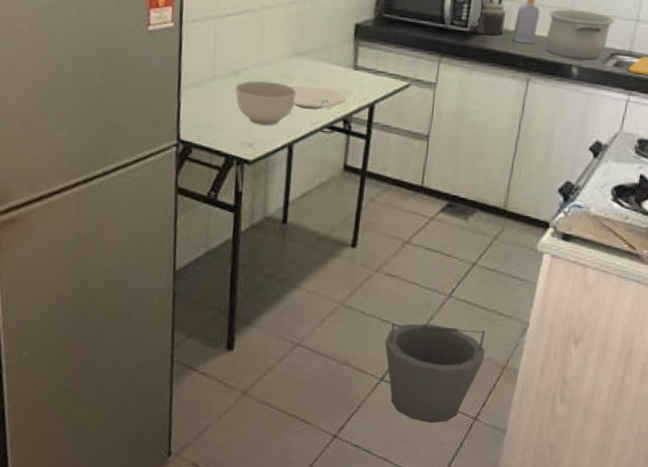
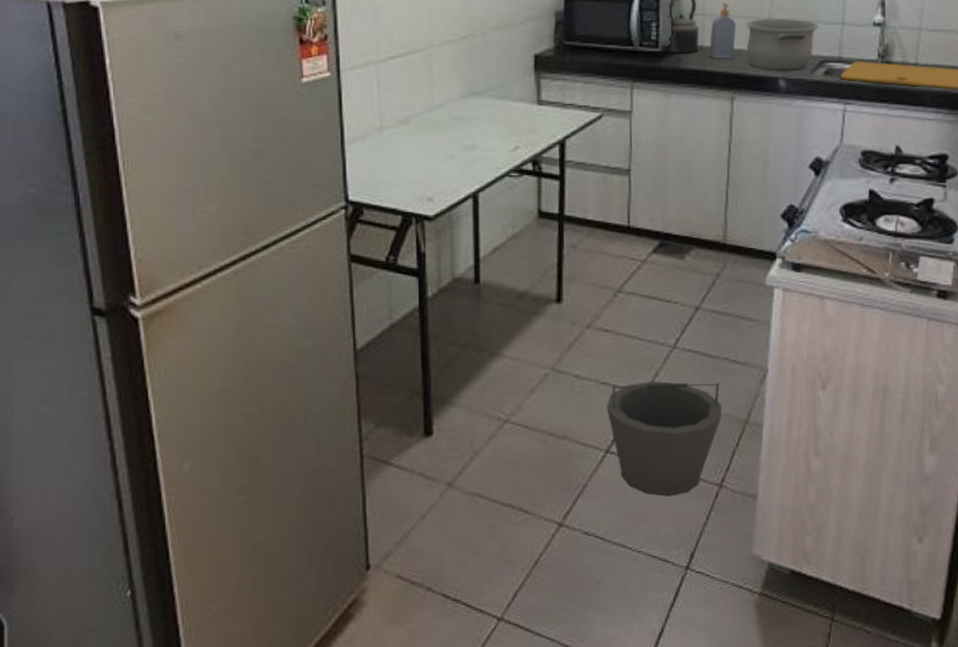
bowl: present [235,81,297,125] -> none [405,126,476,175]
plate: present [290,85,347,110] -> none [468,127,533,154]

